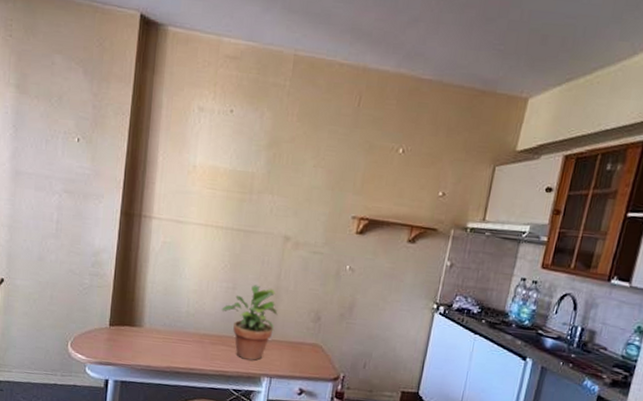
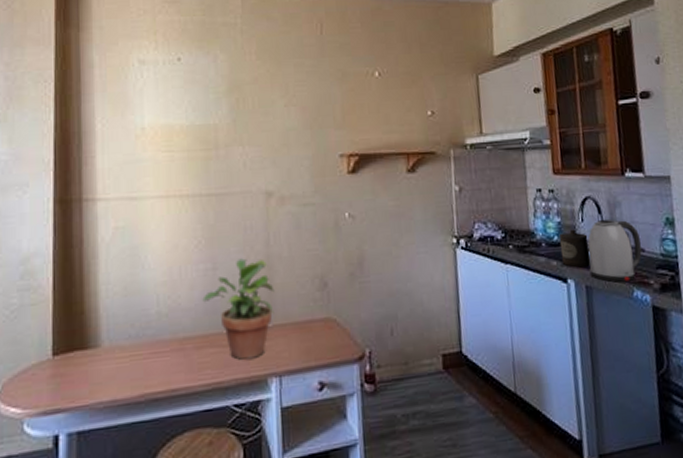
canister: none [526,318,557,352] -> present [560,229,591,268]
kettle: none [548,315,607,372] -> present [587,218,642,283]

